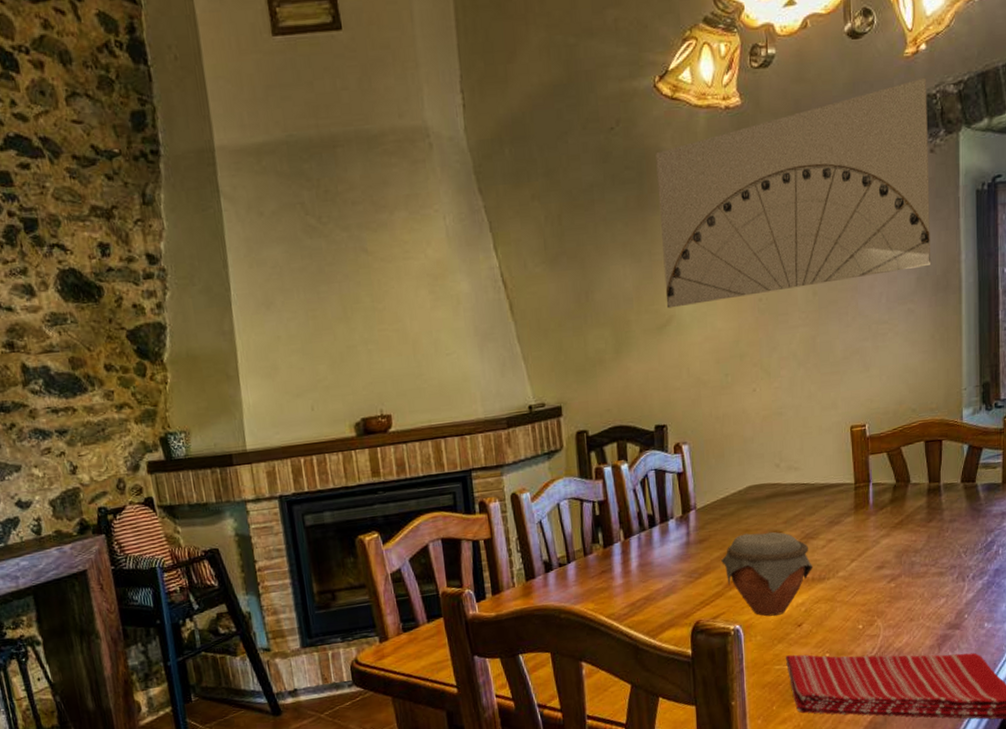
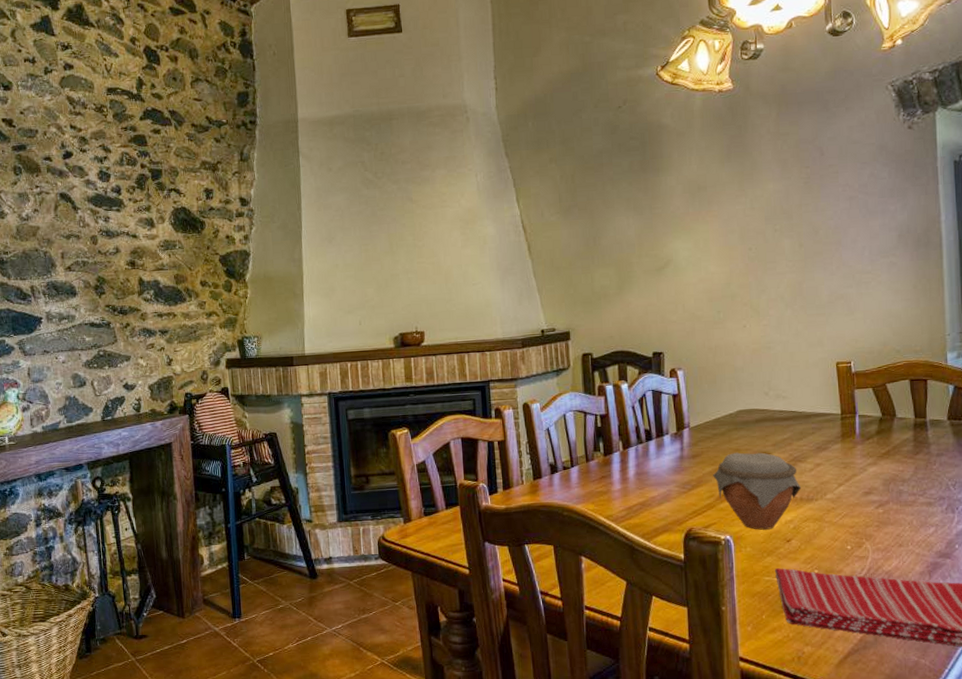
wall art: present [656,77,932,309] -> none [657,66,912,254]

